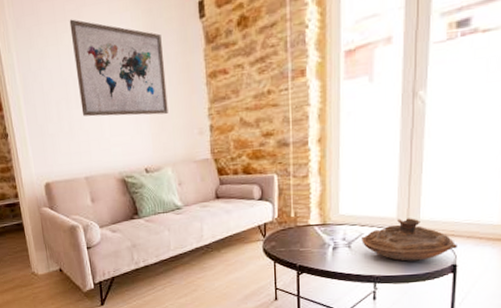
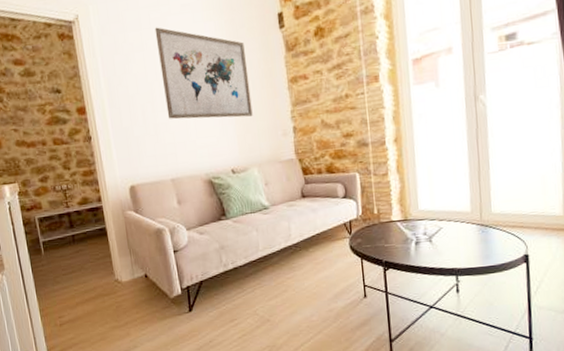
decorative bowl: present [361,218,457,261] -> none [441,211,527,253]

